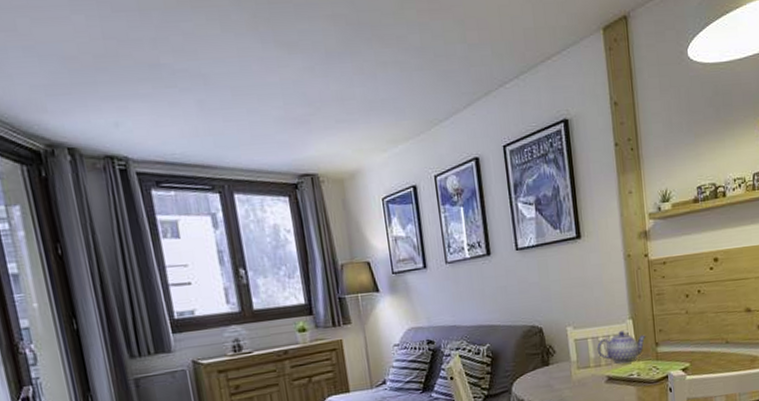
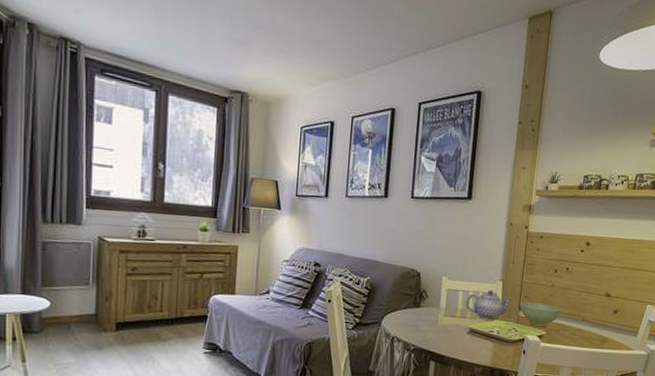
bowl: none [656,333,702,361] -> present [520,302,562,328]

